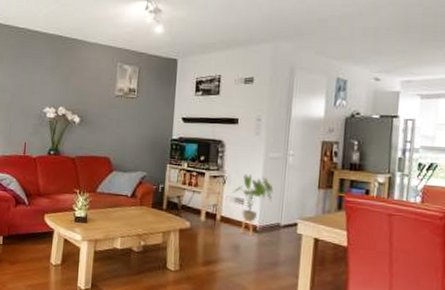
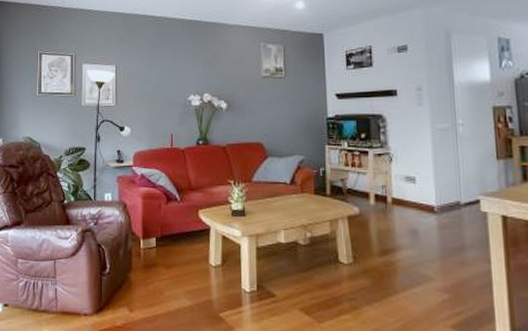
house plant: present [233,174,274,236] -> none [402,149,447,218]

